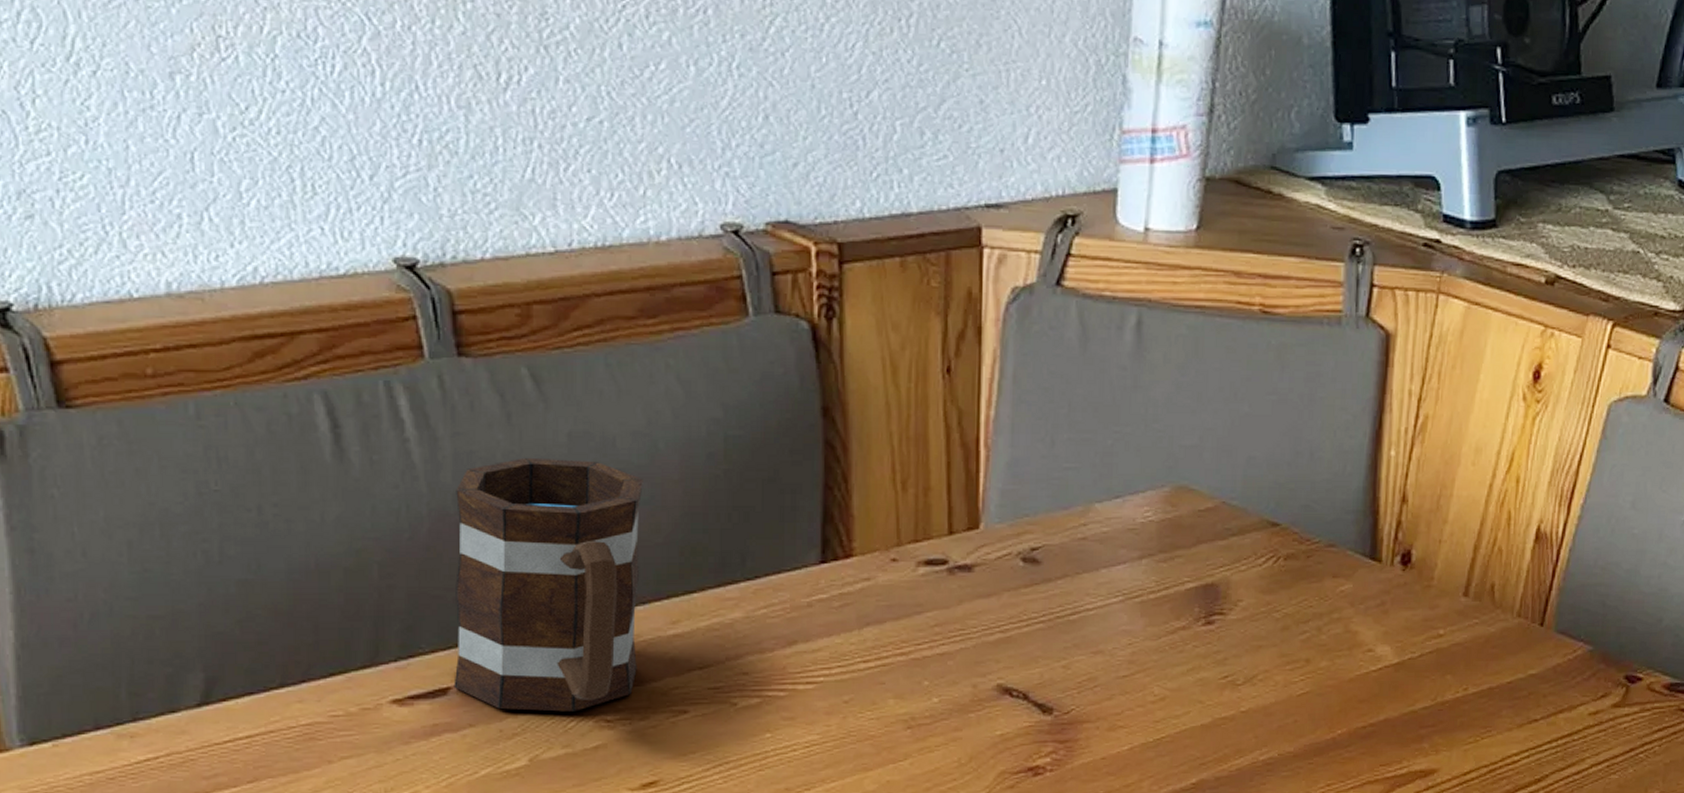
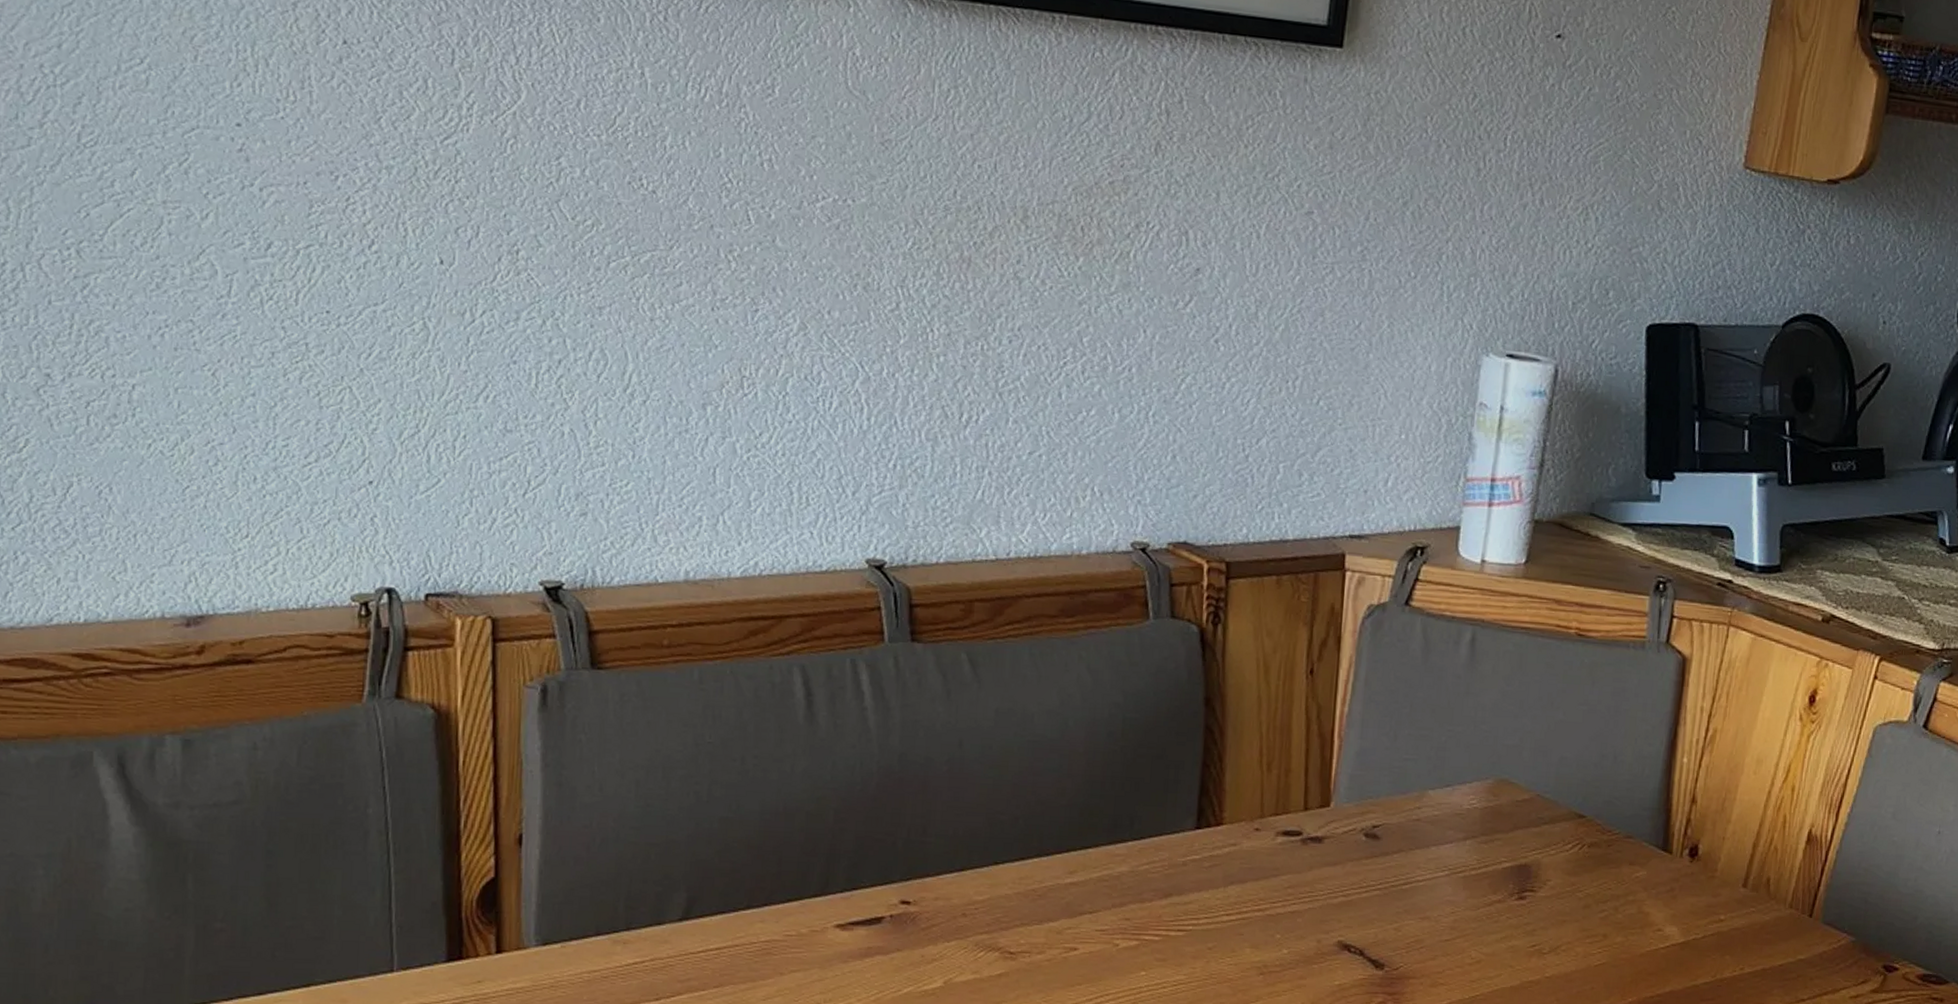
mug: present [454,457,643,712] -> none [887,727,1054,943]

